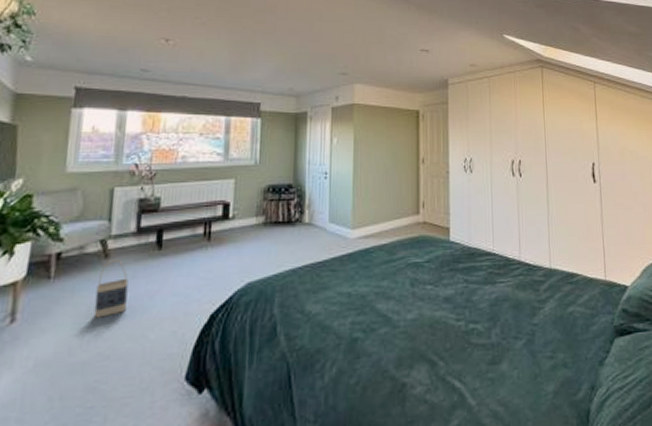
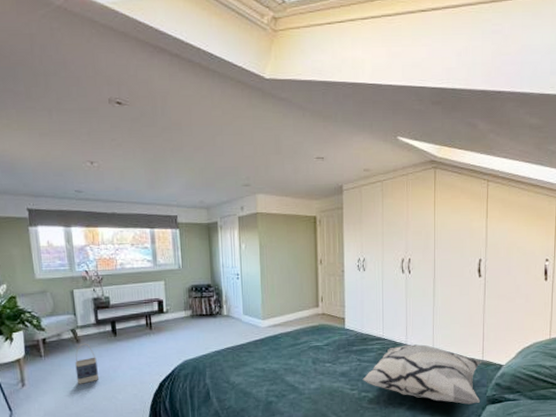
decorative pillow: none [470,261,607,338] -> present [362,344,481,405]

